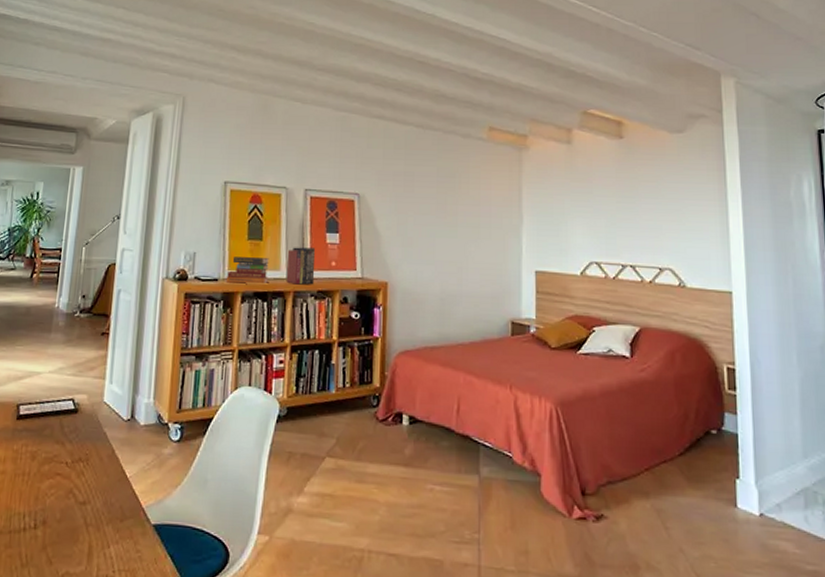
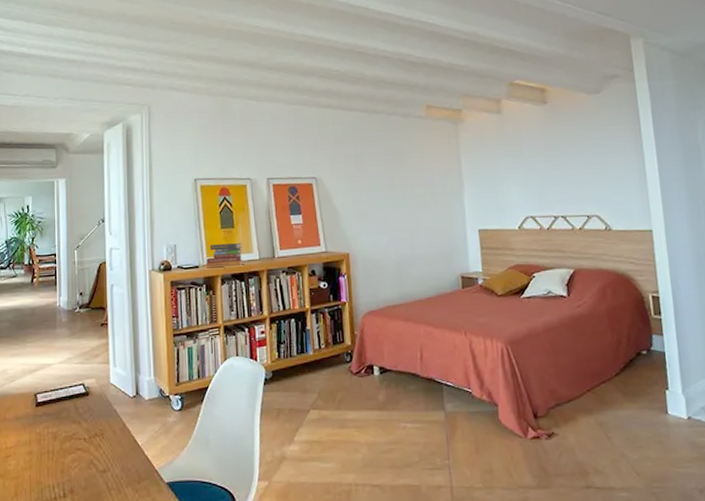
books: present [287,247,315,285] -> none [257,230,284,264]

